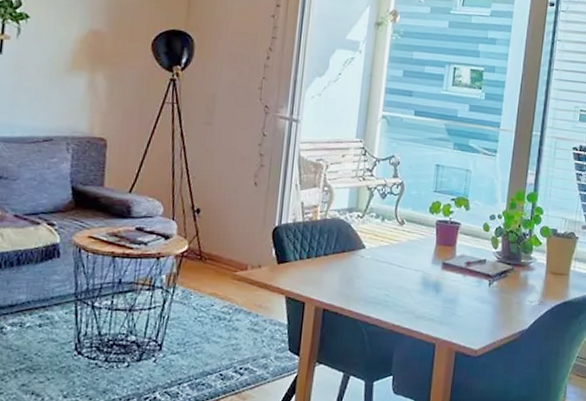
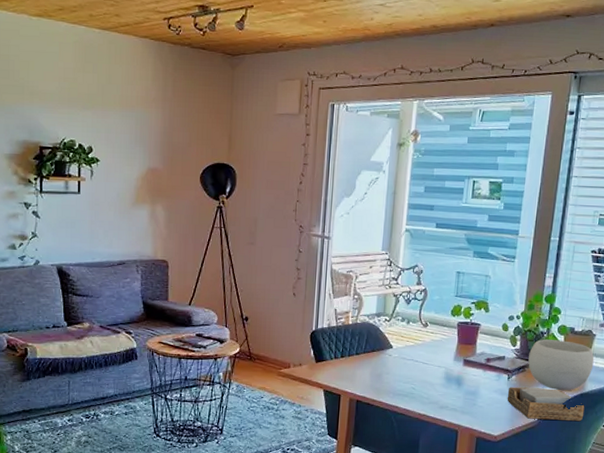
napkin holder: none [488,294,568,333] -> present [507,387,585,422]
bowl: none [510,241,577,298] -> present [528,339,594,390]

